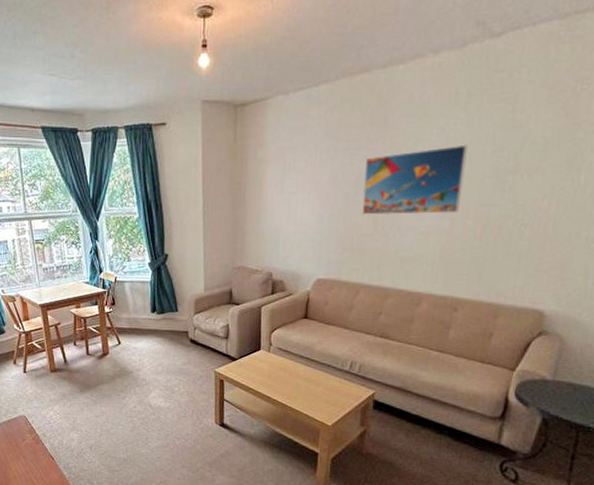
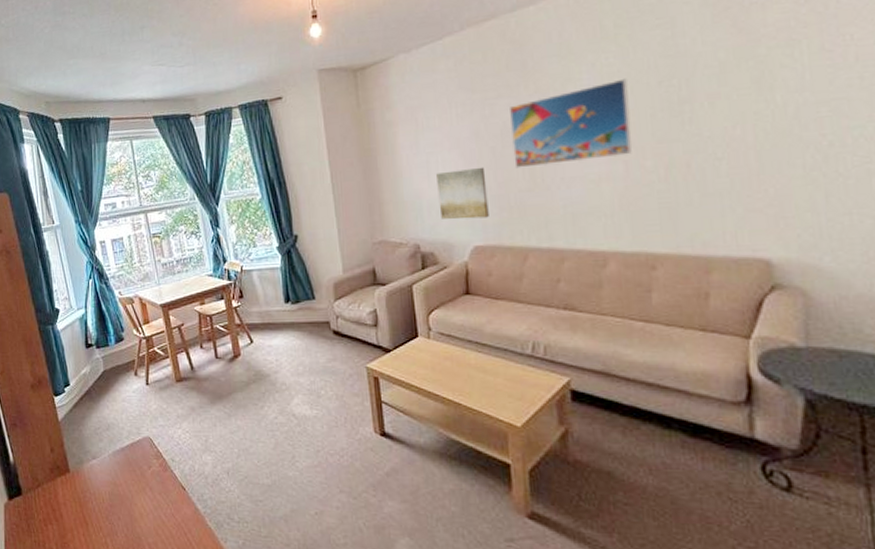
wall art: none [293,210,337,255] -> present [436,167,489,220]

